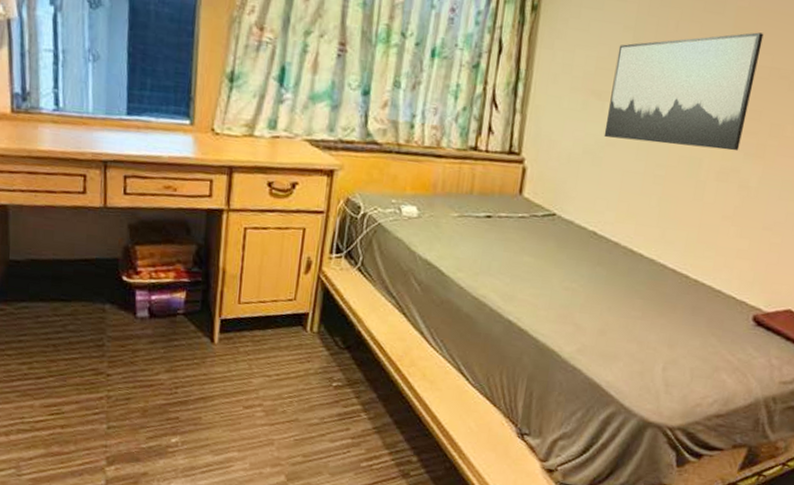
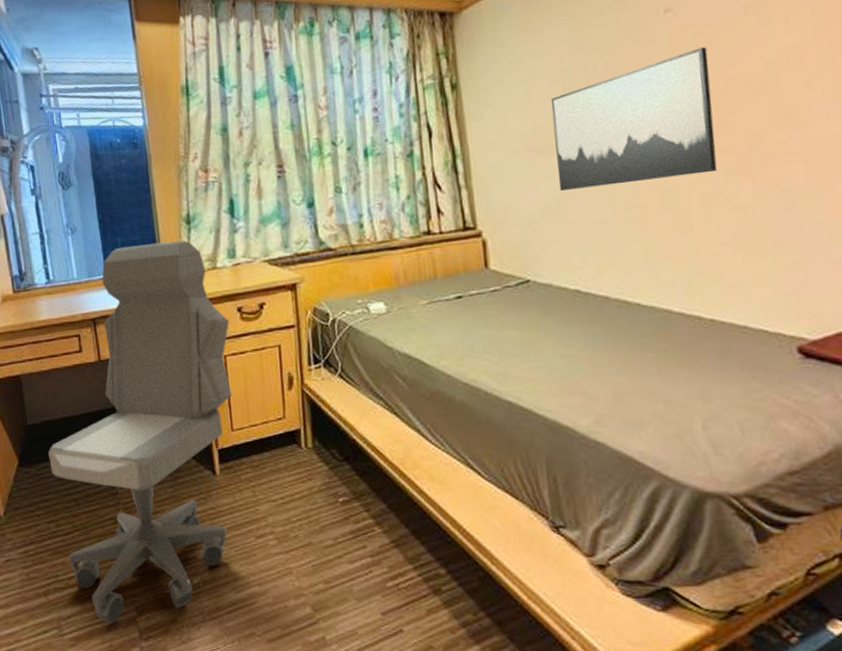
office chair: none [30,89,256,470] -> present [48,240,232,624]

